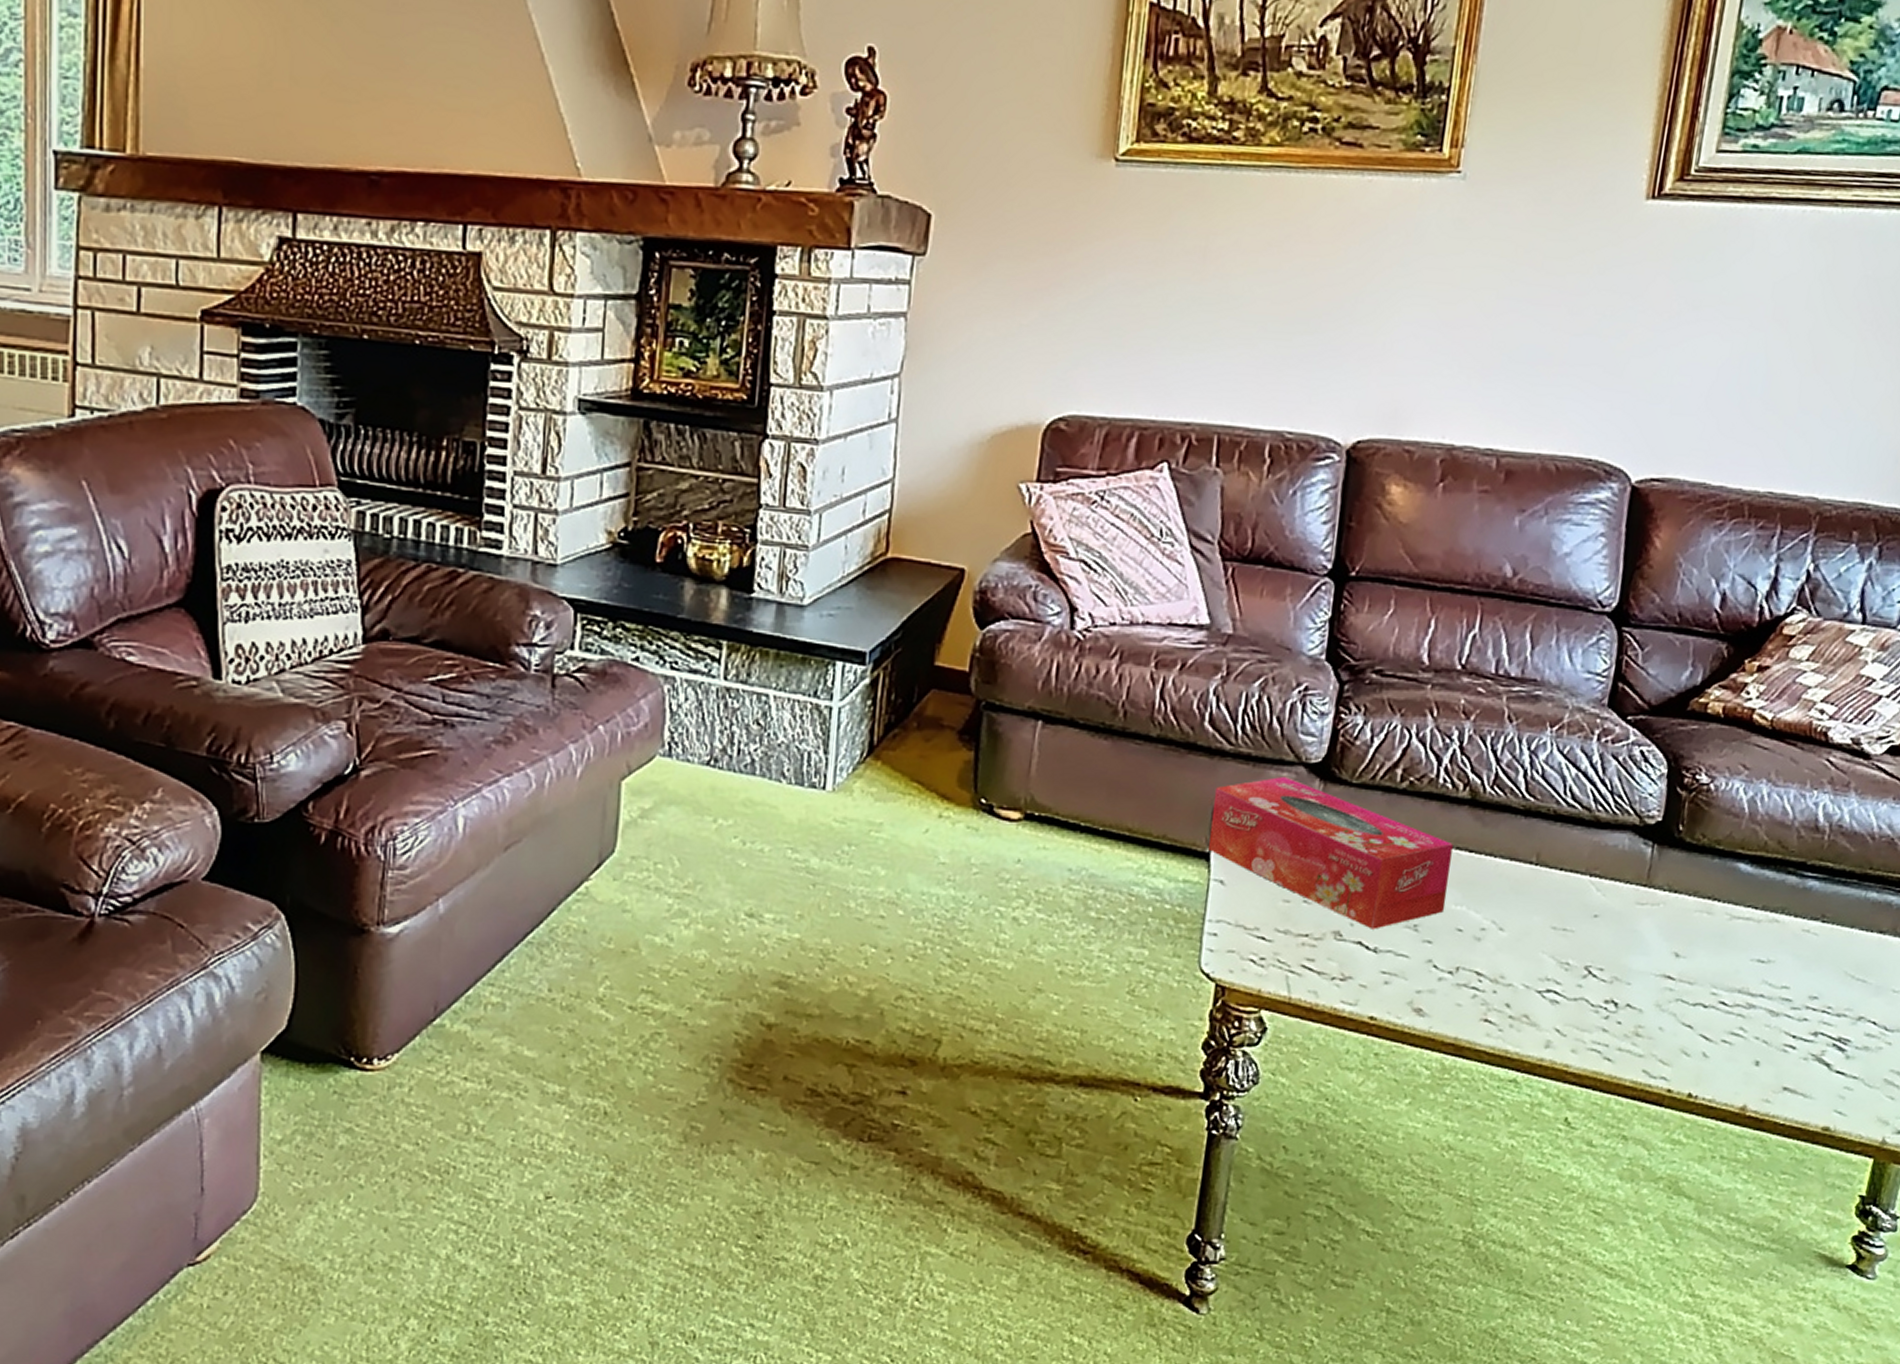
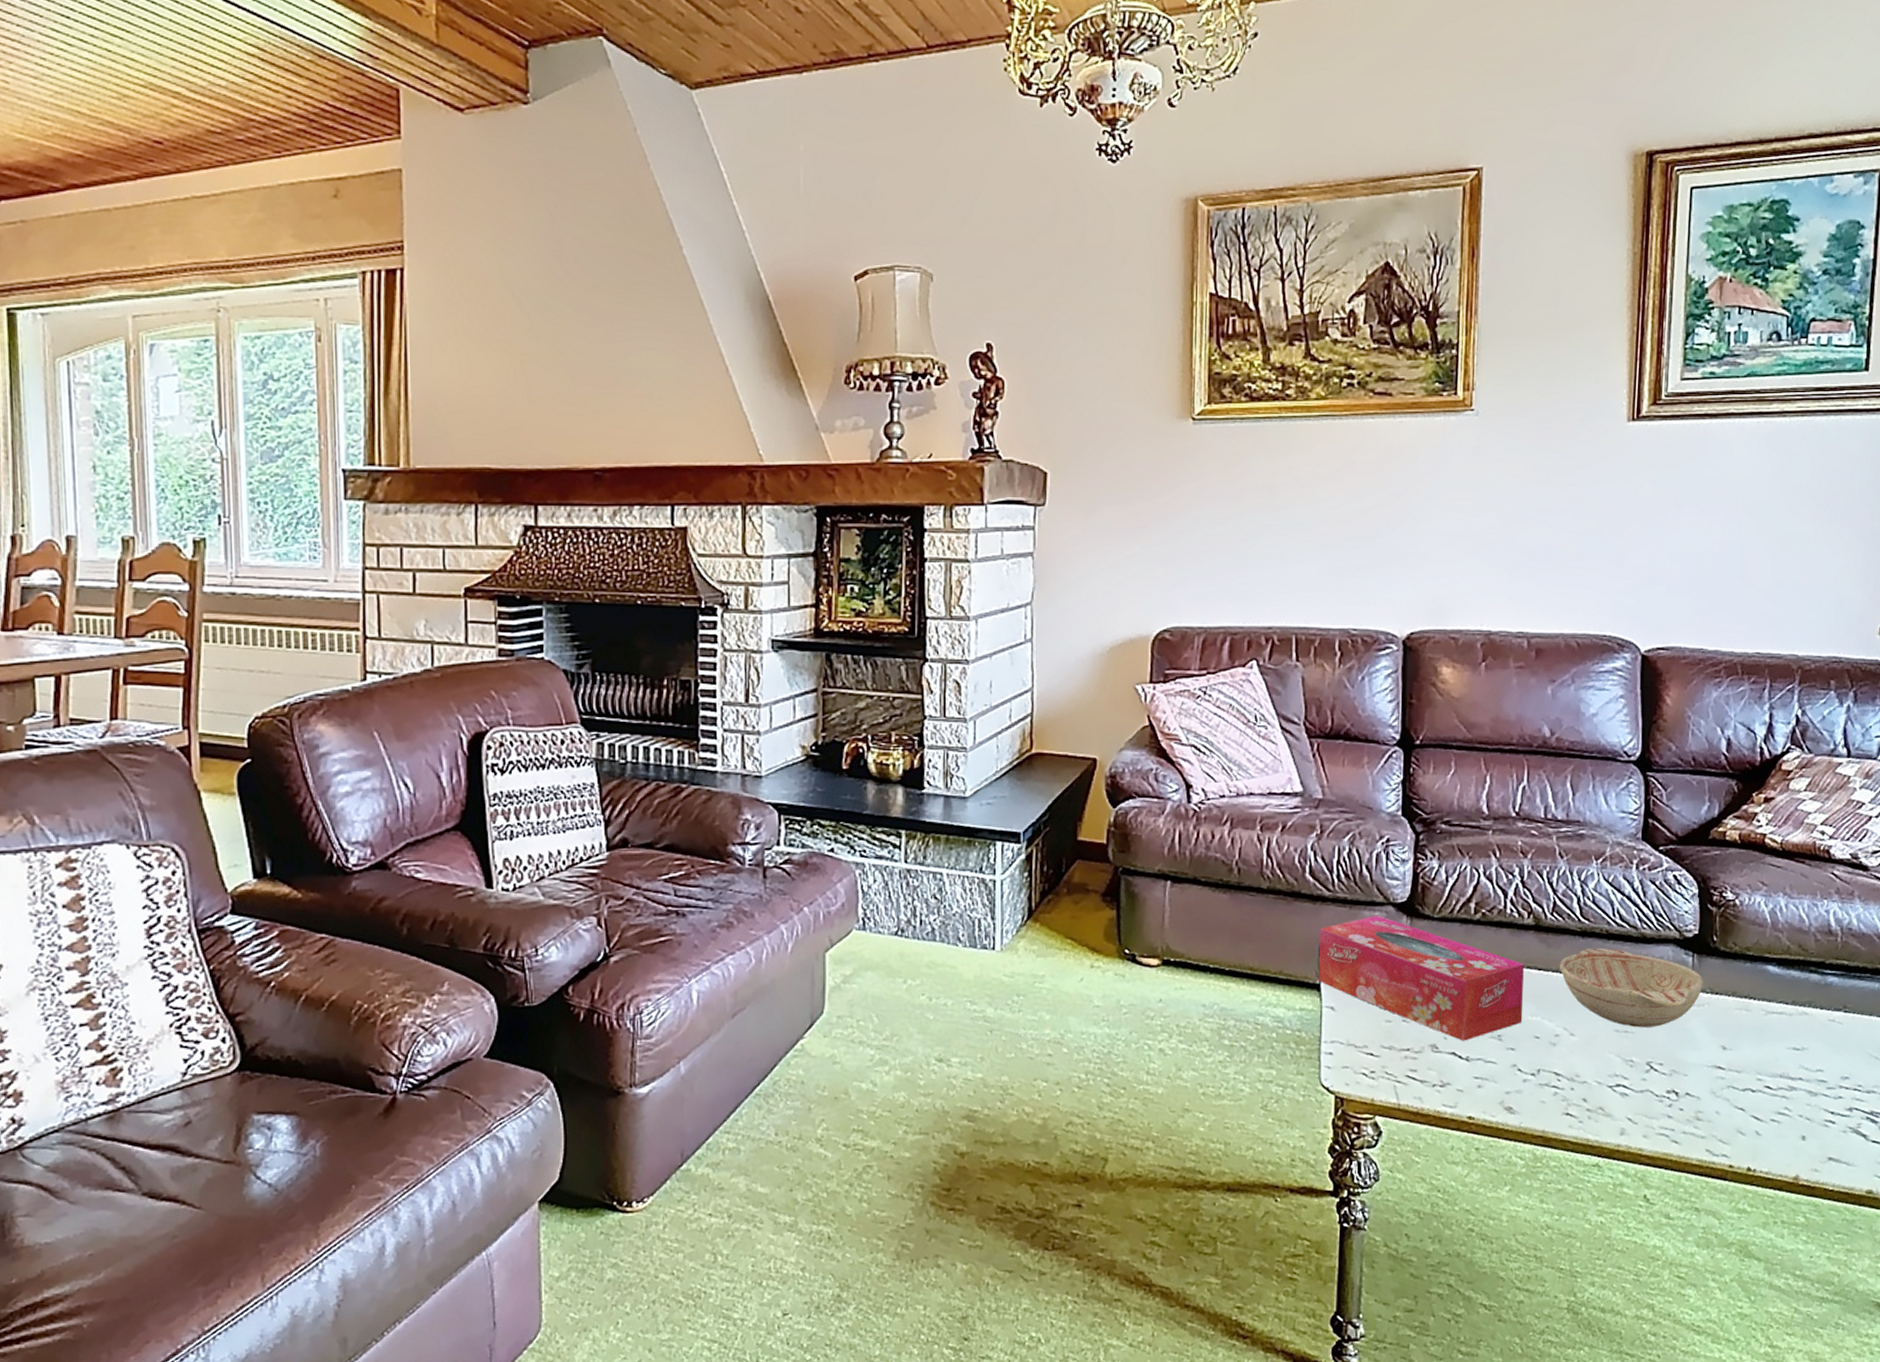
decorative bowl: none [1494,829,1662,927] -> present [1559,947,1703,1028]

